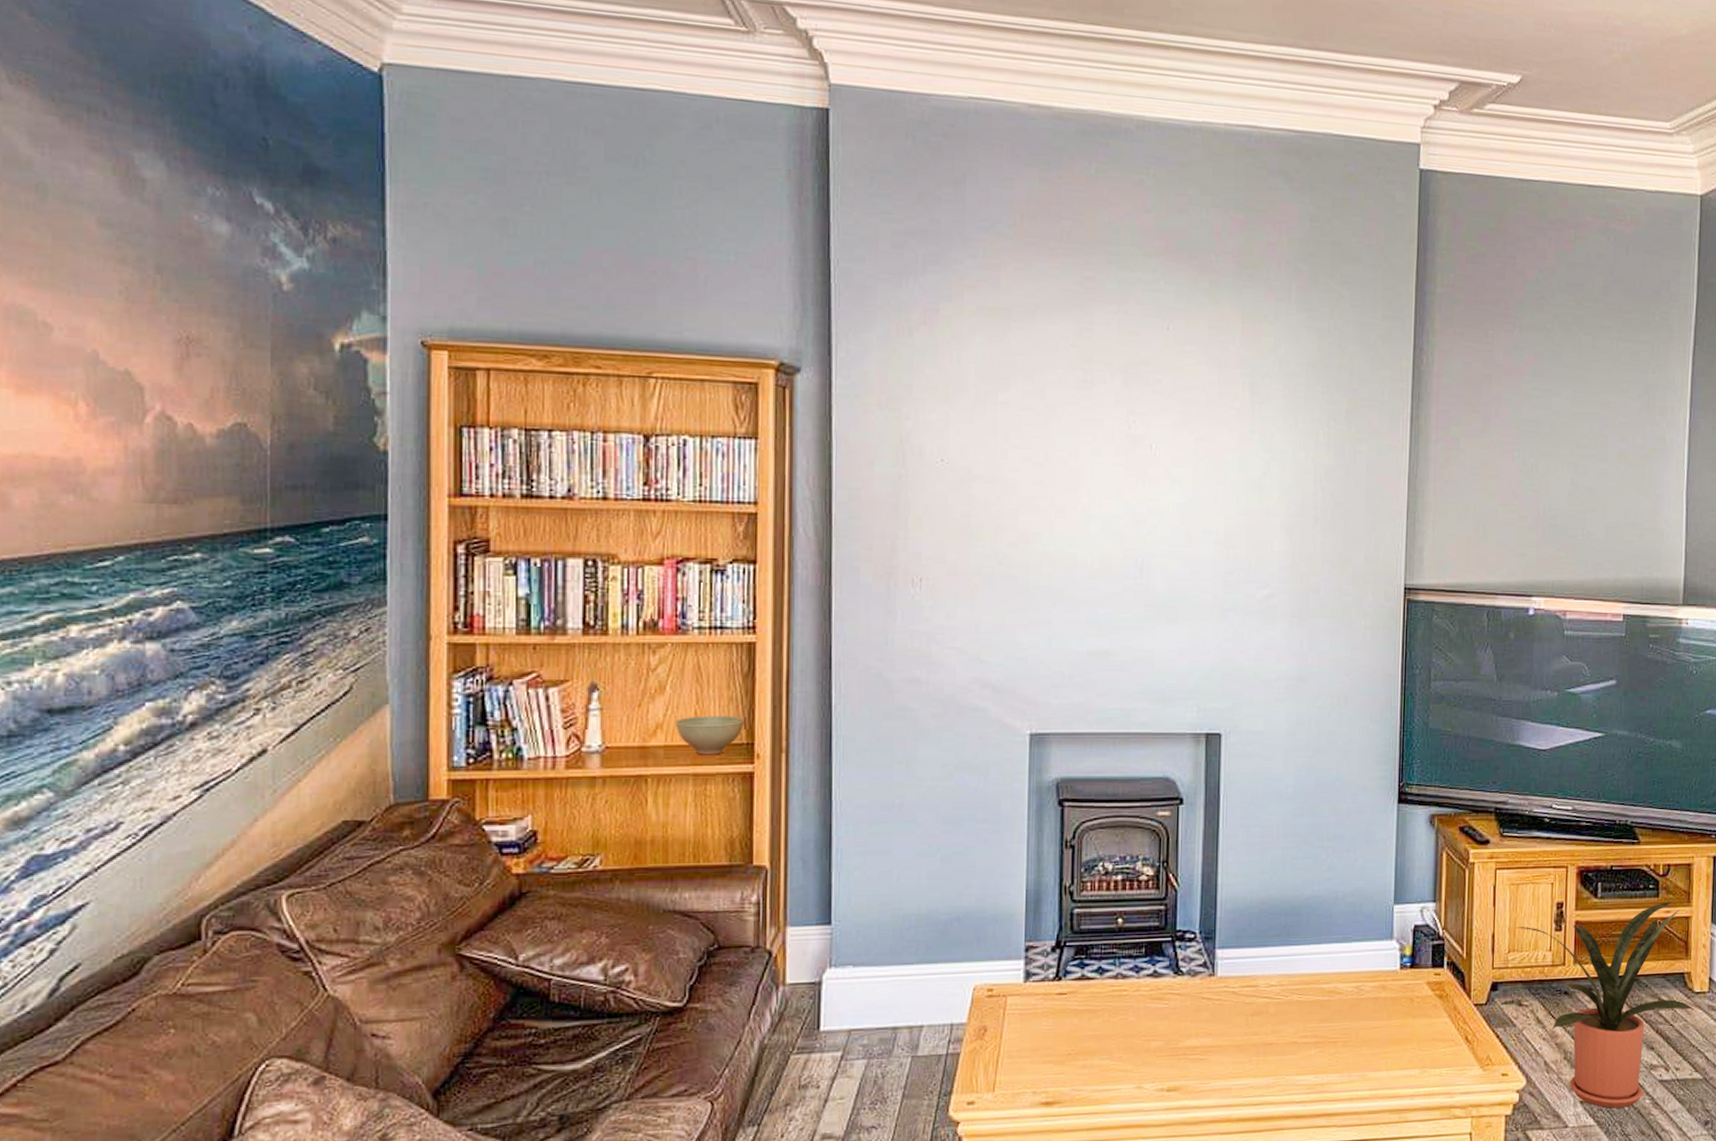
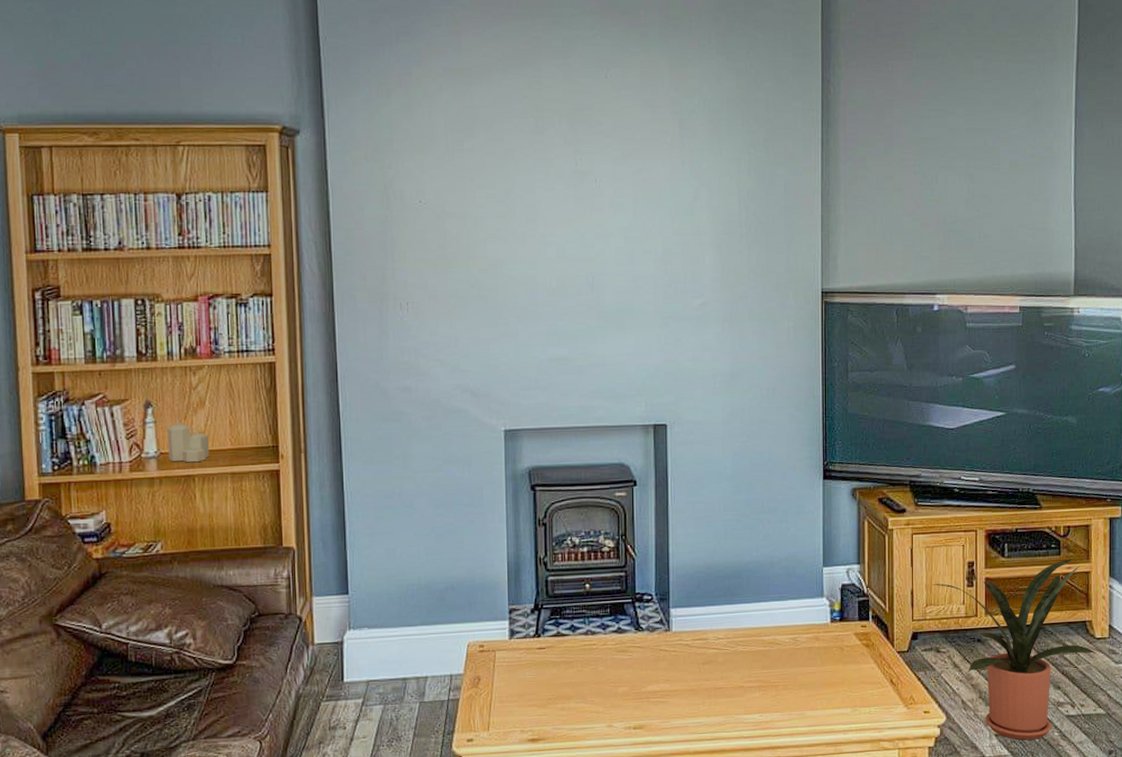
candle: none [615,706,667,760] -> present [167,419,209,463]
bowl: present [674,716,746,755] -> none [213,424,271,457]

